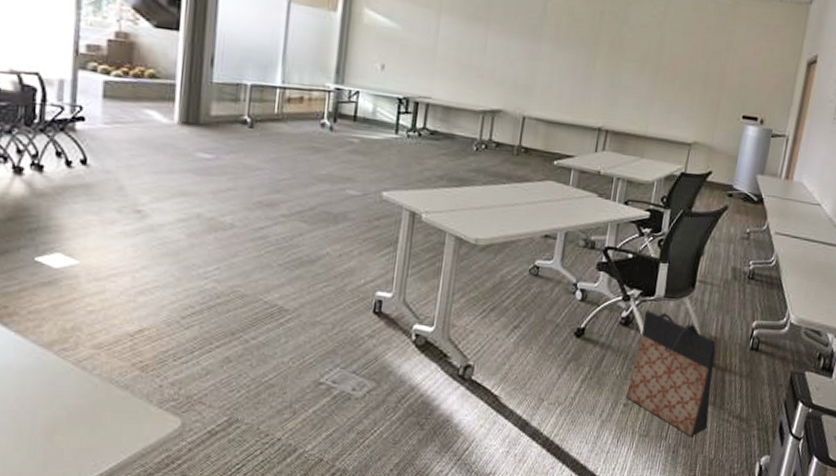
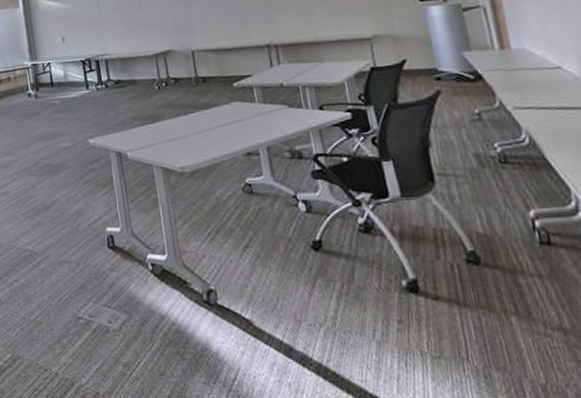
bag: present [626,310,716,437] -> none [384,213,520,357]

